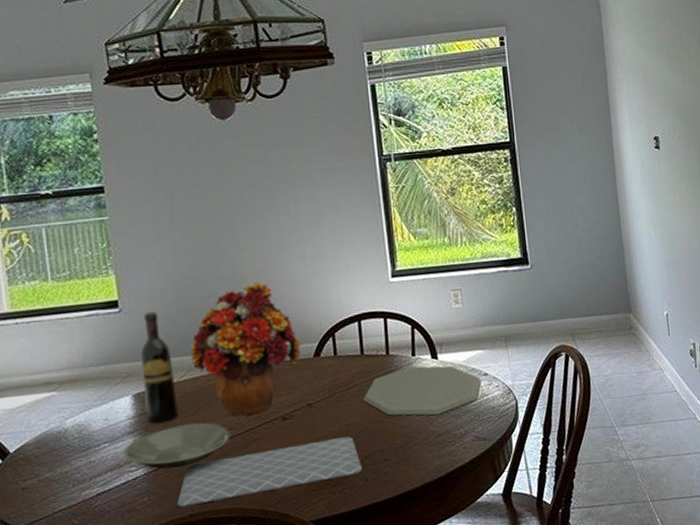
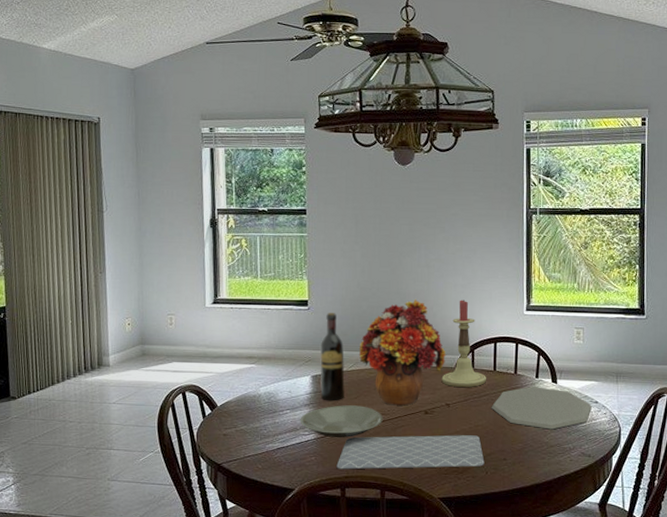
candlestick: none [298,274,354,382] -> present [441,300,487,387]

